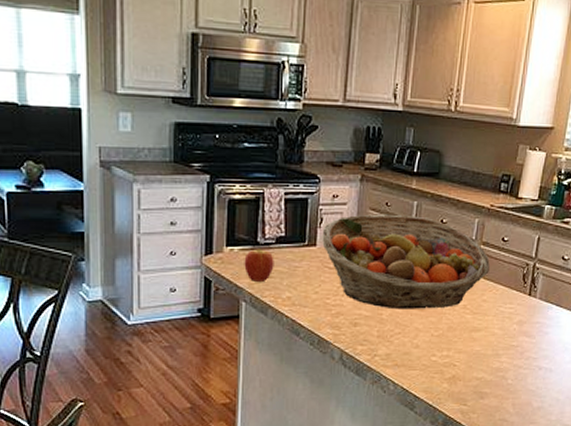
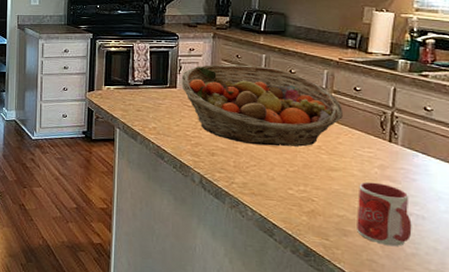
fruit: present [244,247,274,282] -> none [118,87,142,114]
mug: none [493,339,541,403] -> present [357,182,412,247]

